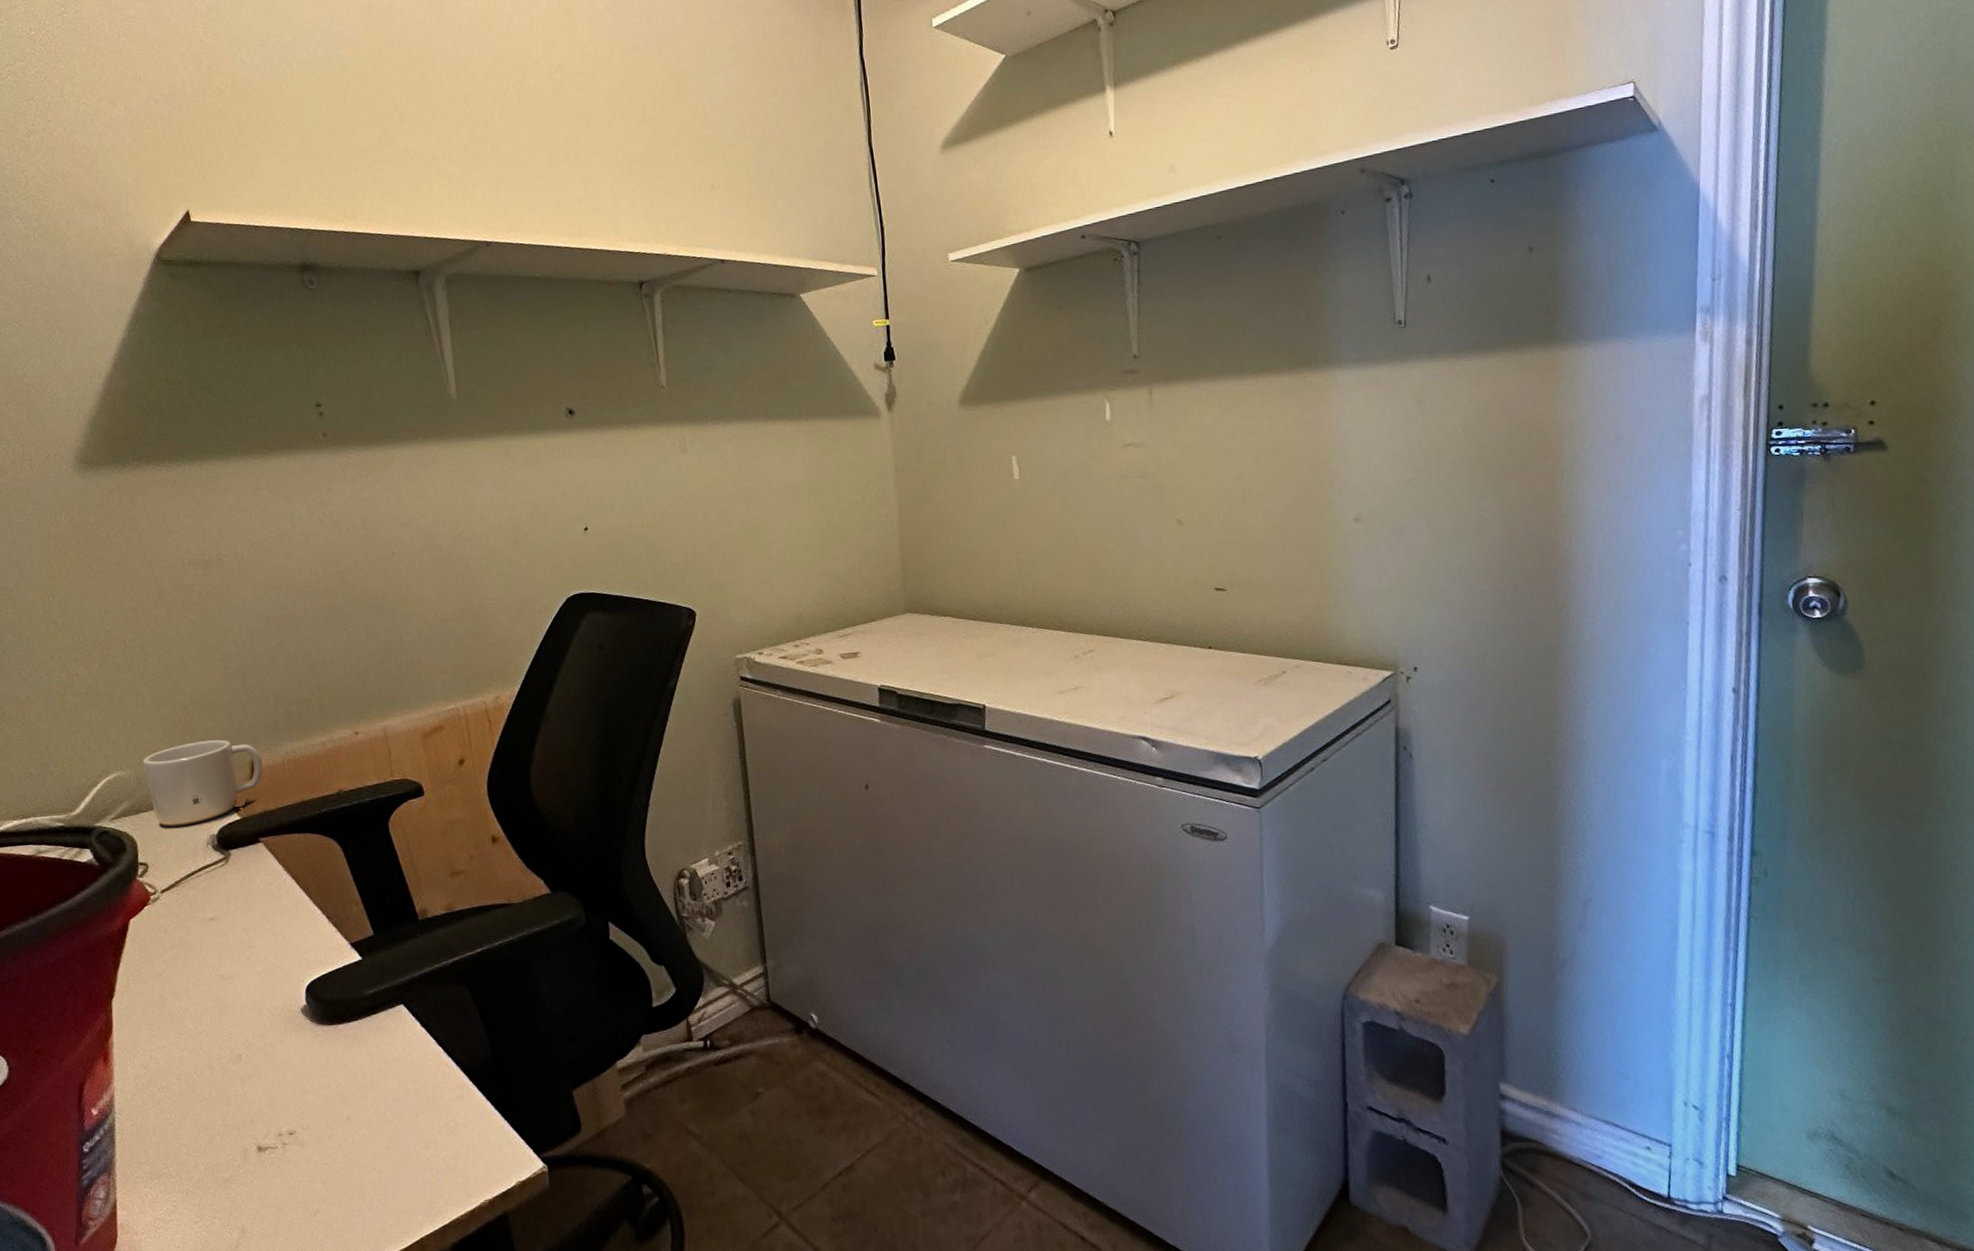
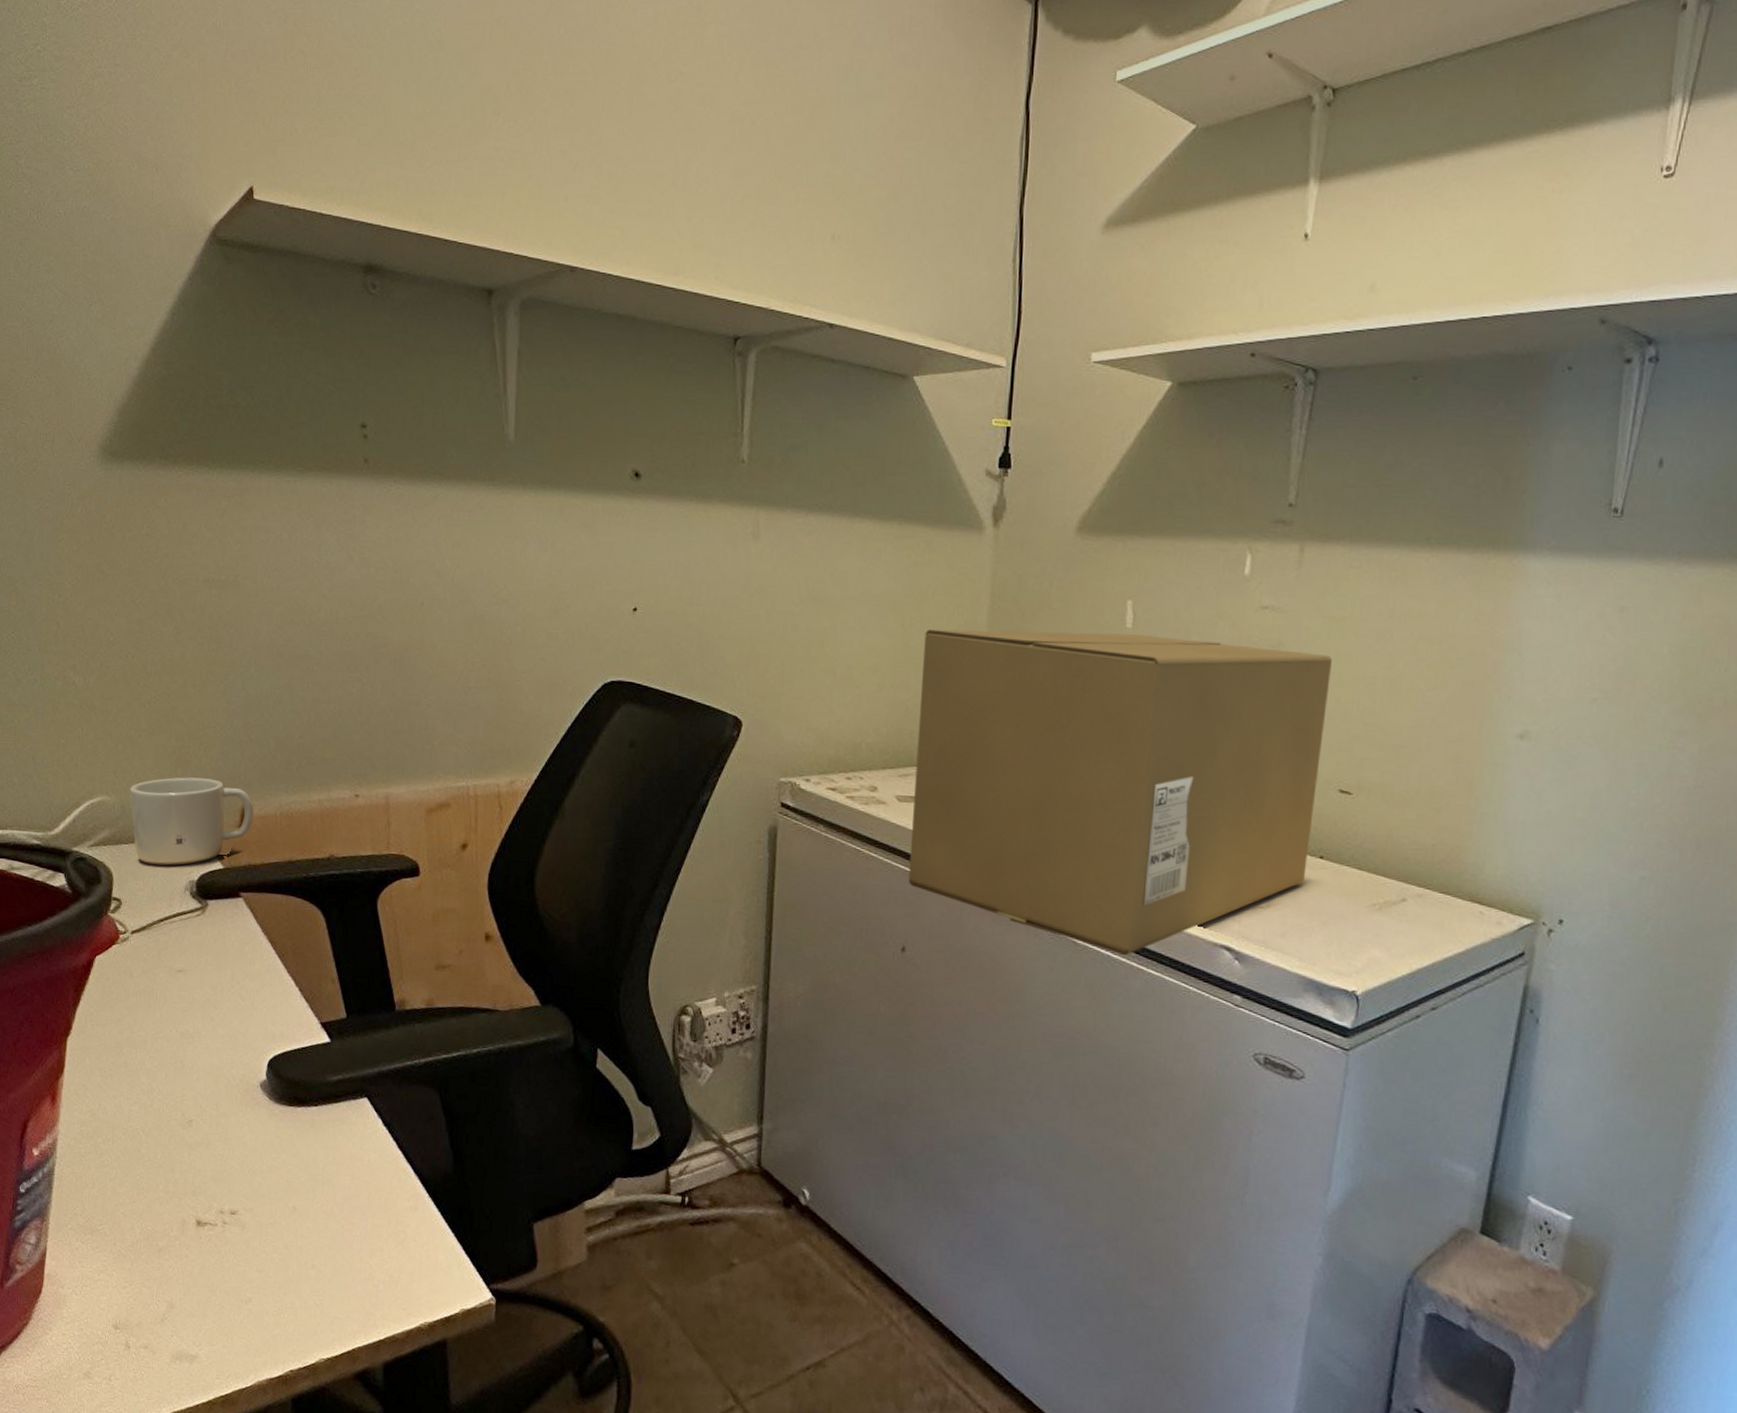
box: none [843,477,1199,760] -> present [908,629,1332,956]

